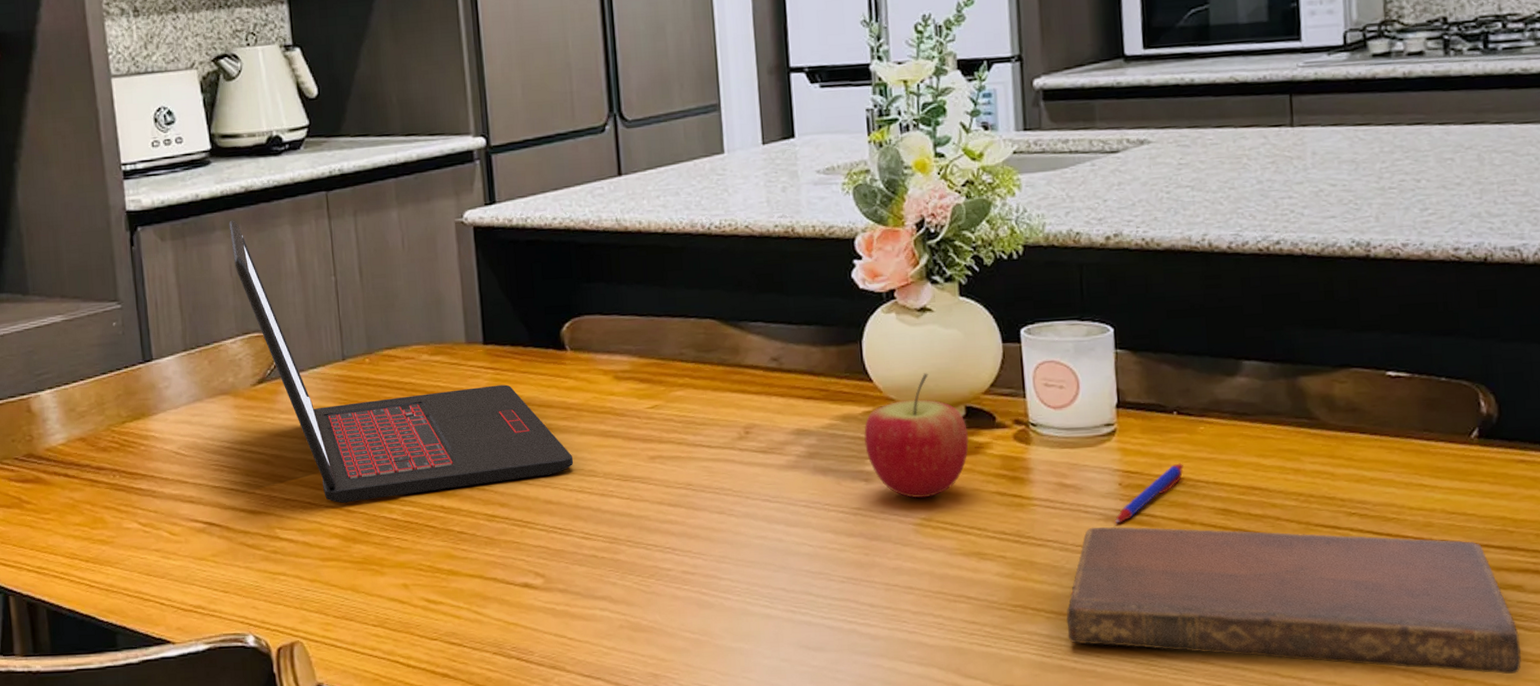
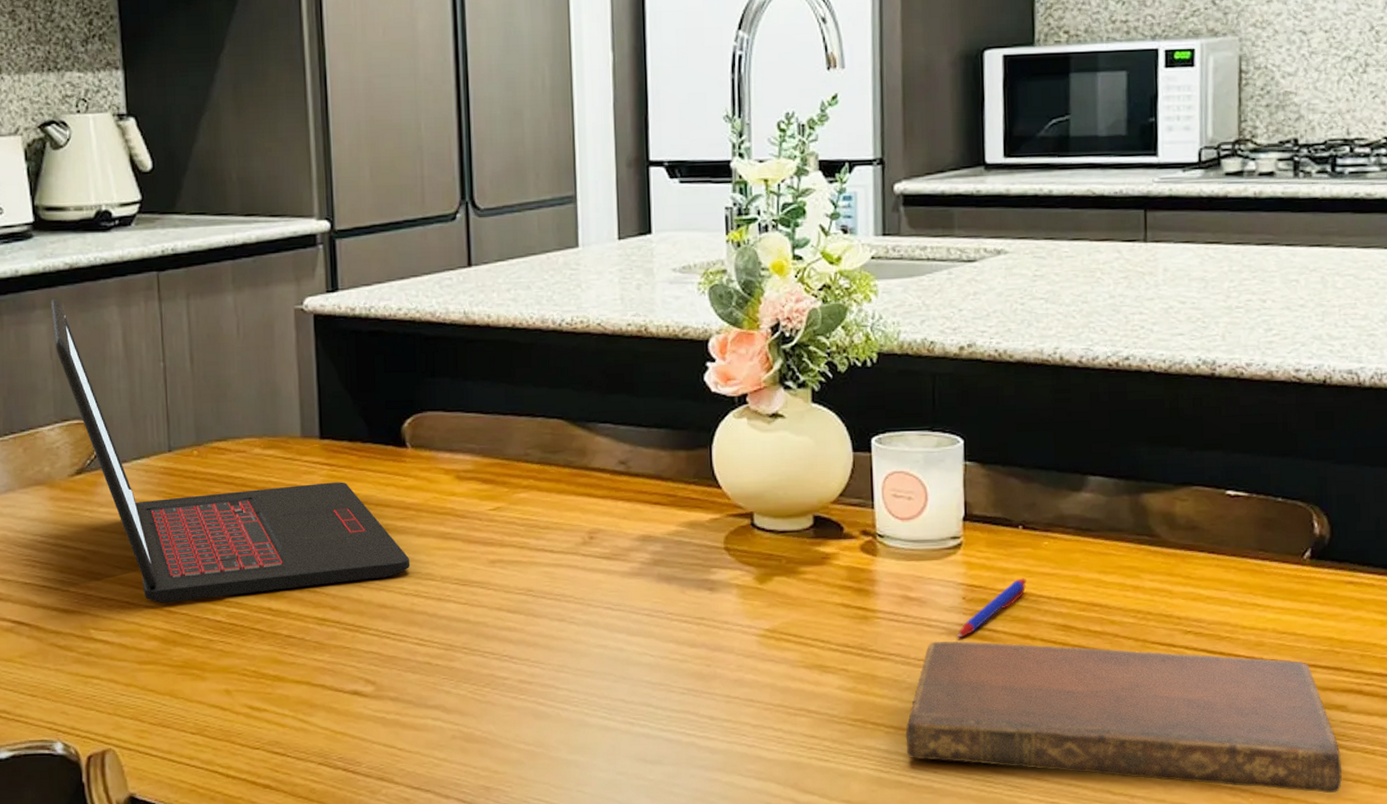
apple: present [864,373,969,499] -> none [710,481,815,609]

